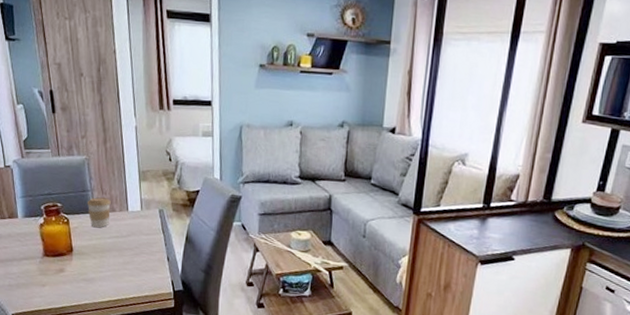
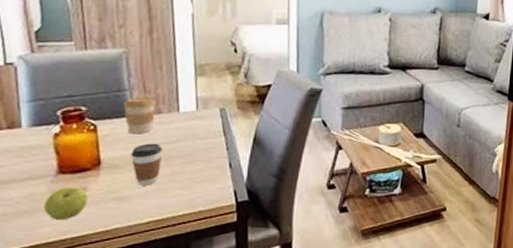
apple: none [35,267,65,294] -> present [44,187,88,221]
coffee cup: none [93,236,116,271] -> present [130,143,162,185]

